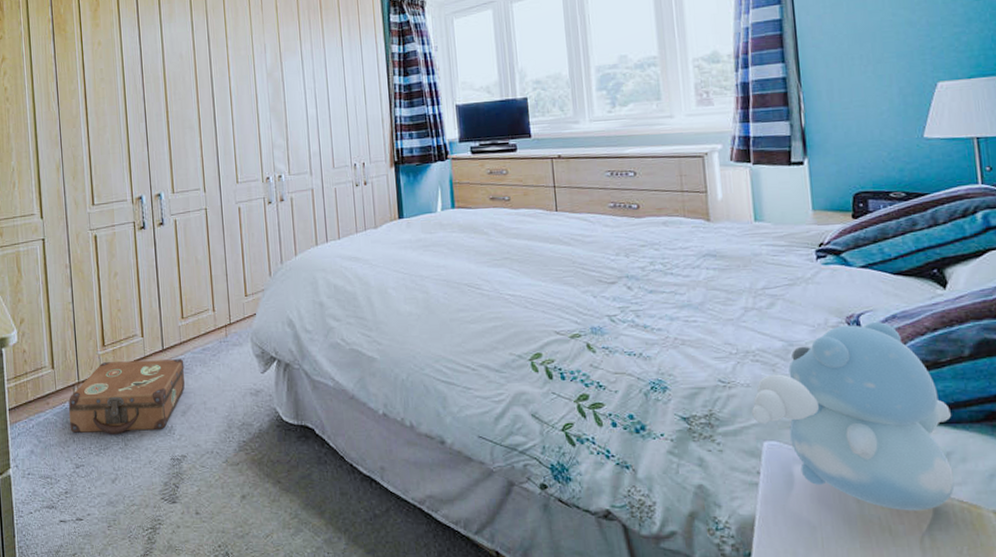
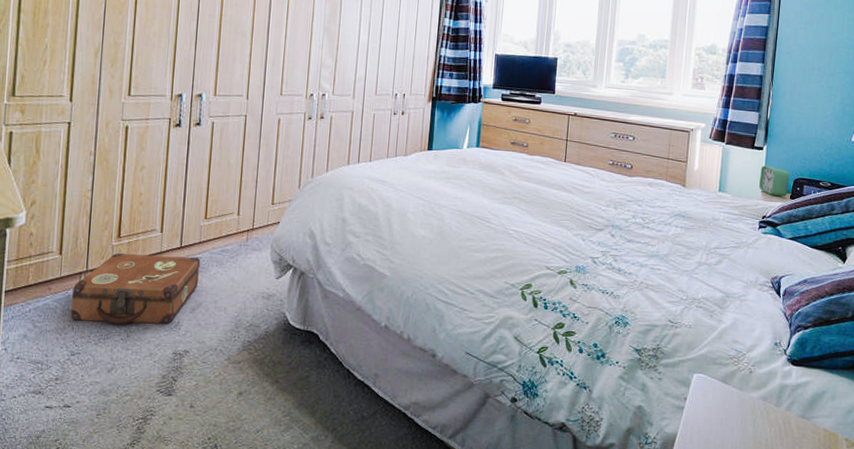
teddy bear: present [752,321,955,511] -> none [689,283,831,436]
alarm clock: none [805,182,847,218] -> present [759,165,790,197]

